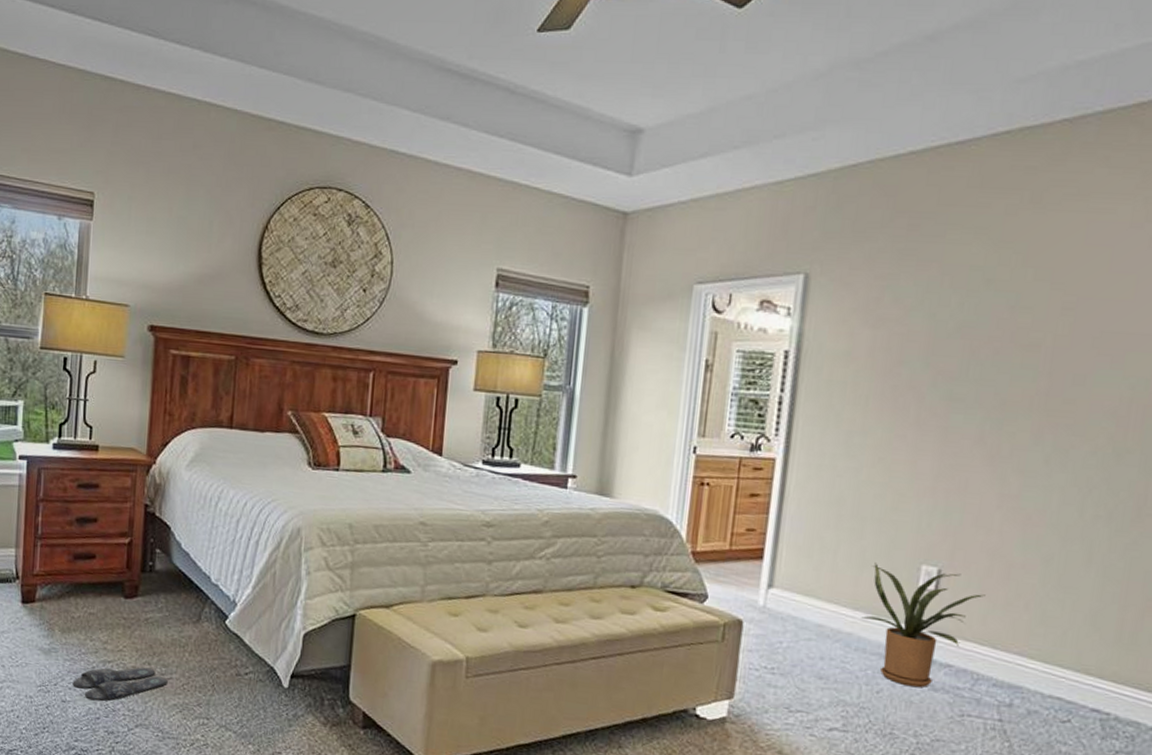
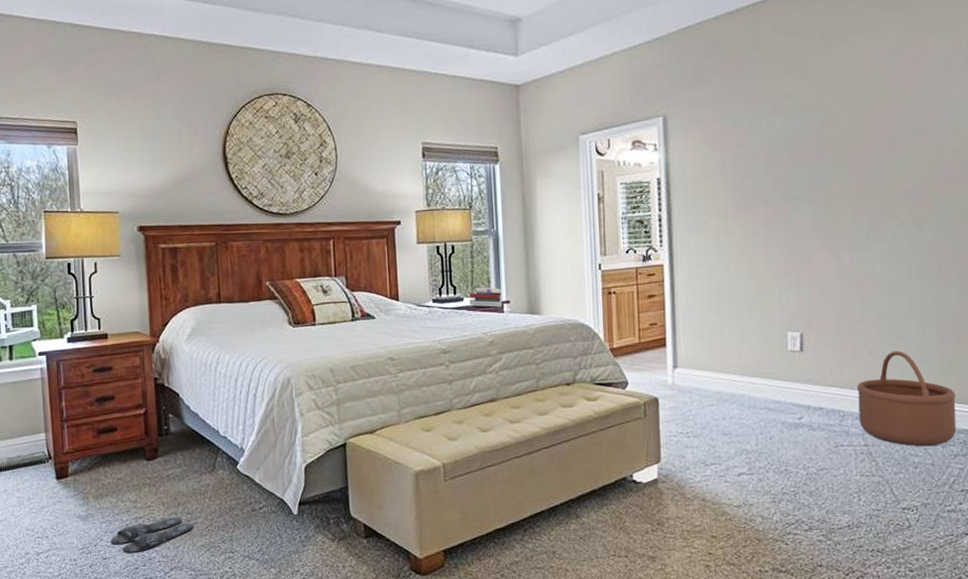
books: none [524,453,569,483] -> present [466,287,503,309]
house plant: present [861,563,986,688] -> none [749,334,839,430]
basket: none [996,609,1131,736] -> present [857,350,957,447]

